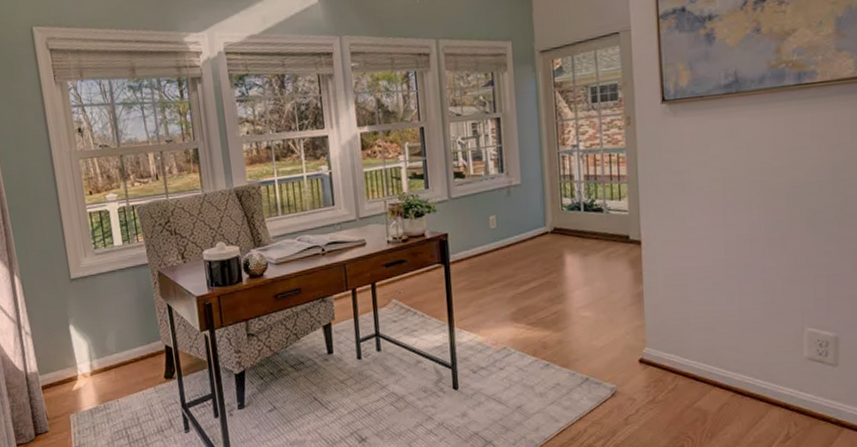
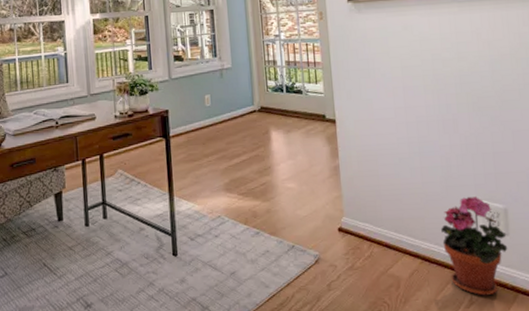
potted plant: none [757,324,835,431] -> present [440,197,508,296]

